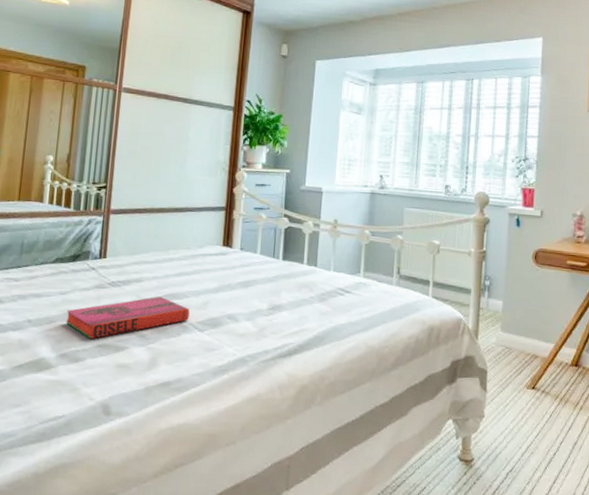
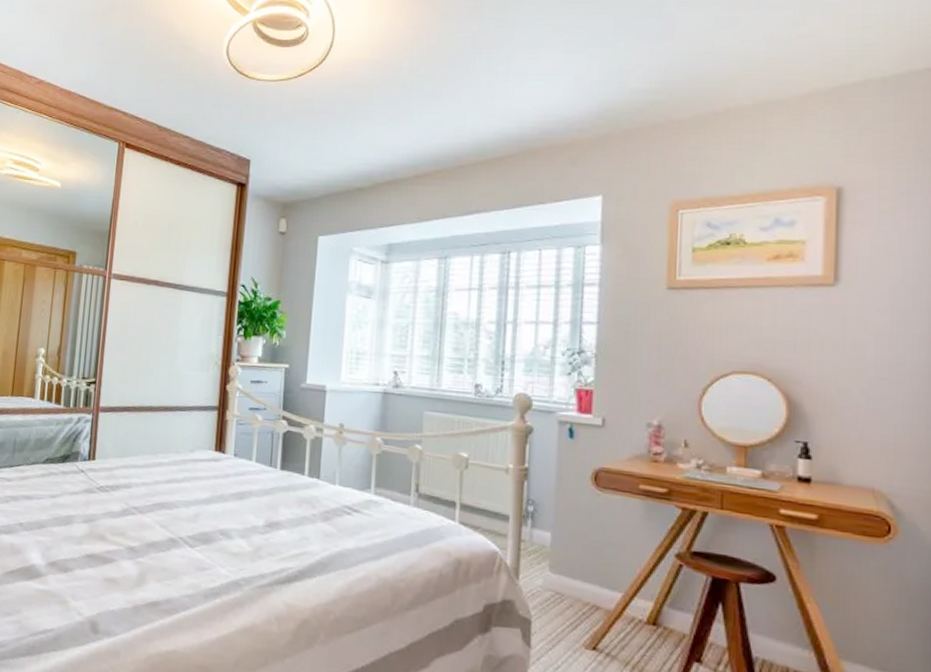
hardback book: present [65,296,190,340] -> none [55,504,180,549]

